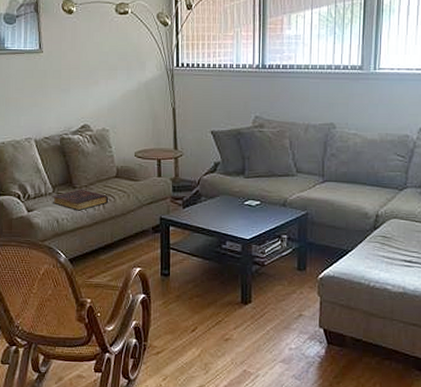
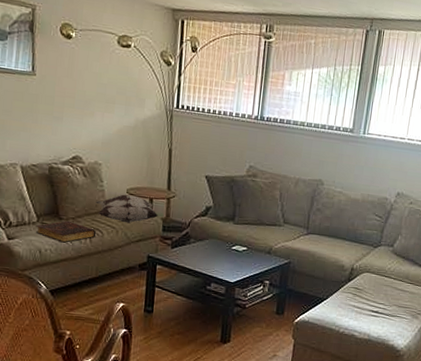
decorative pillow: none [106,158,167,187] -> present [96,194,158,223]

